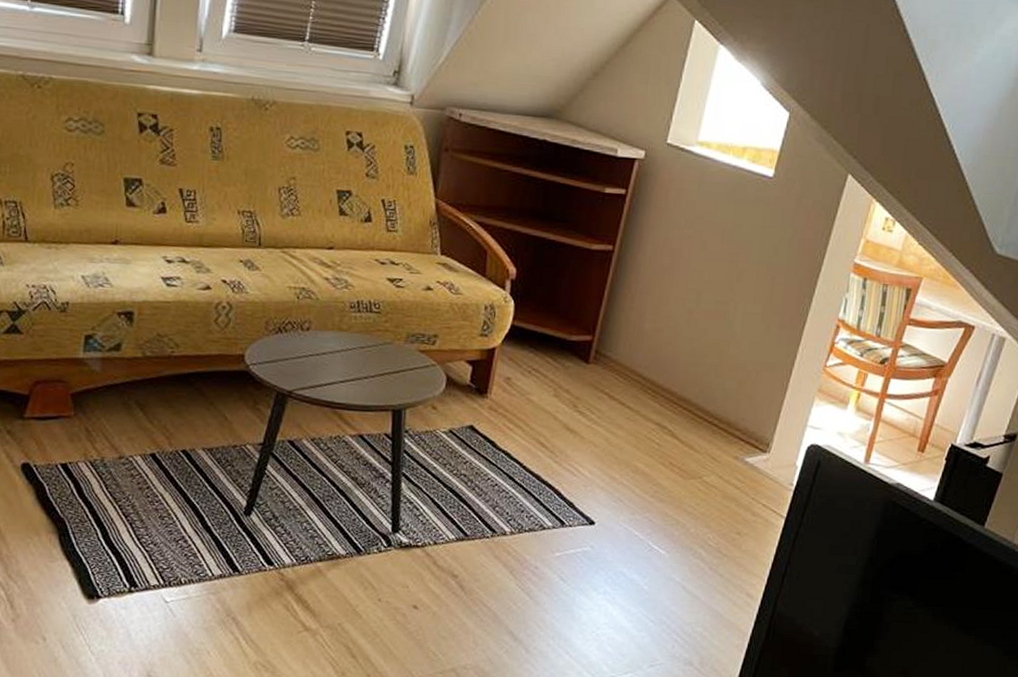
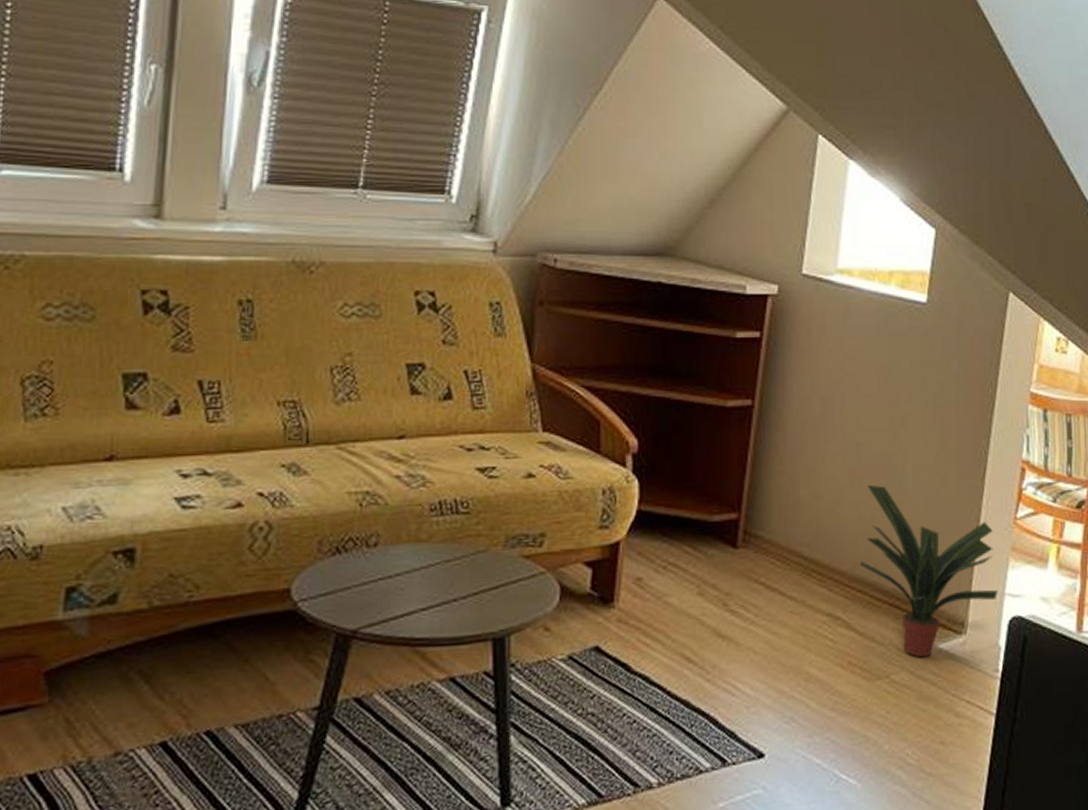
potted plant: none [687,325,804,467] -> present [859,484,998,658]

